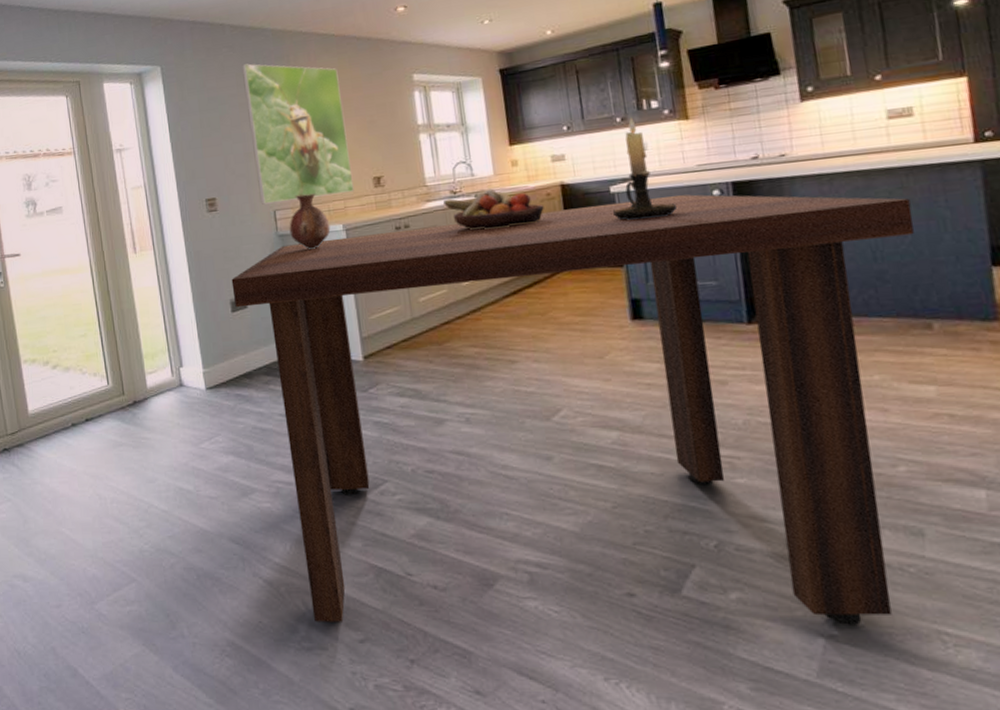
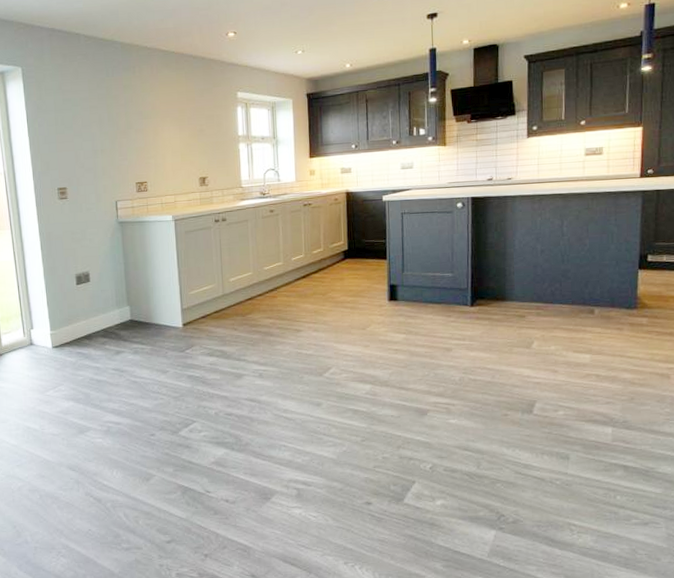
dining table: present [231,194,914,625] -> none [77,205,592,529]
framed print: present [242,63,354,205] -> none [94,71,183,195]
vase: present [289,193,331,249] -> none [128,188,162,235]
fruit bowl: present [443,189,544,230] -> none [254,192,332,226]
candle holder: present [613,117,677,221] -> none [383,141,430,223]

